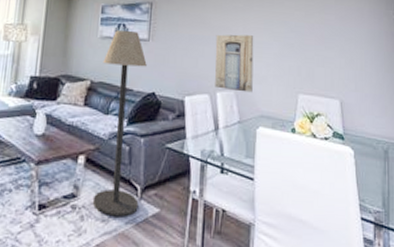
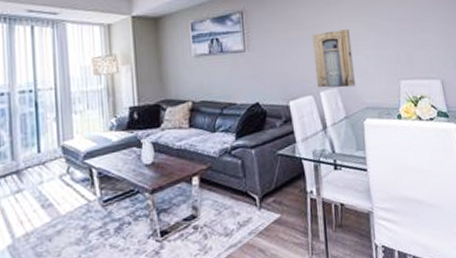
floor lamp: present [92,30,147,217] -> none [201,44,259,230]

